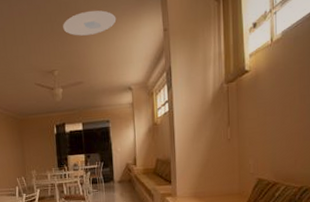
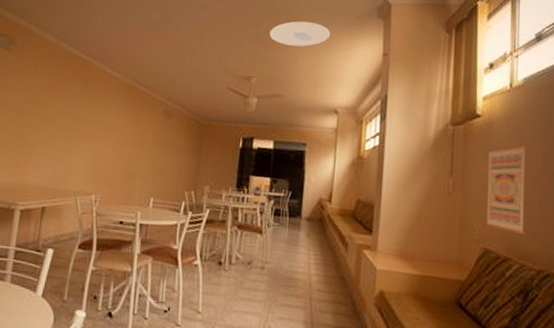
wall art: none [256,89,289,163] -> present [484,144,527,236]

